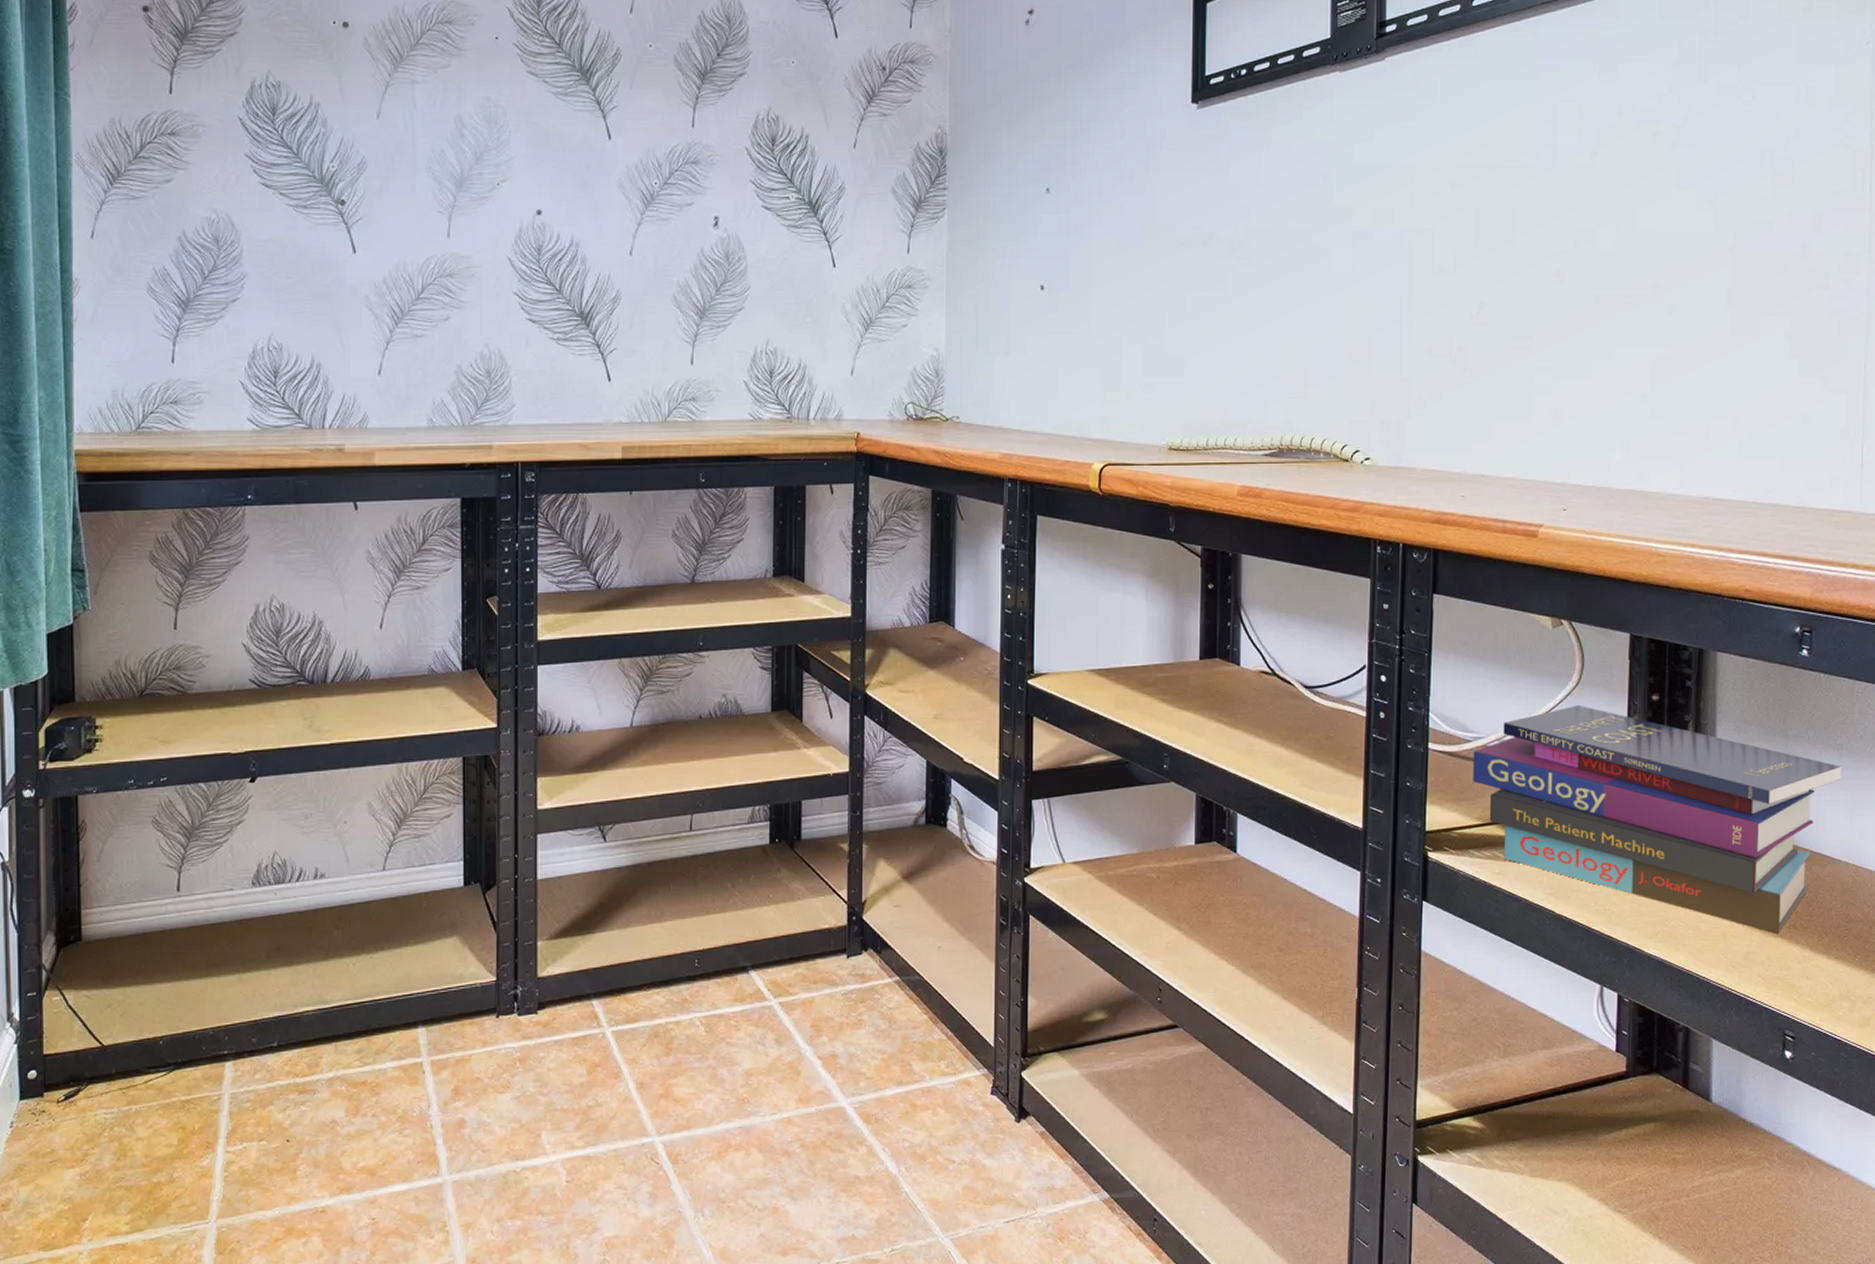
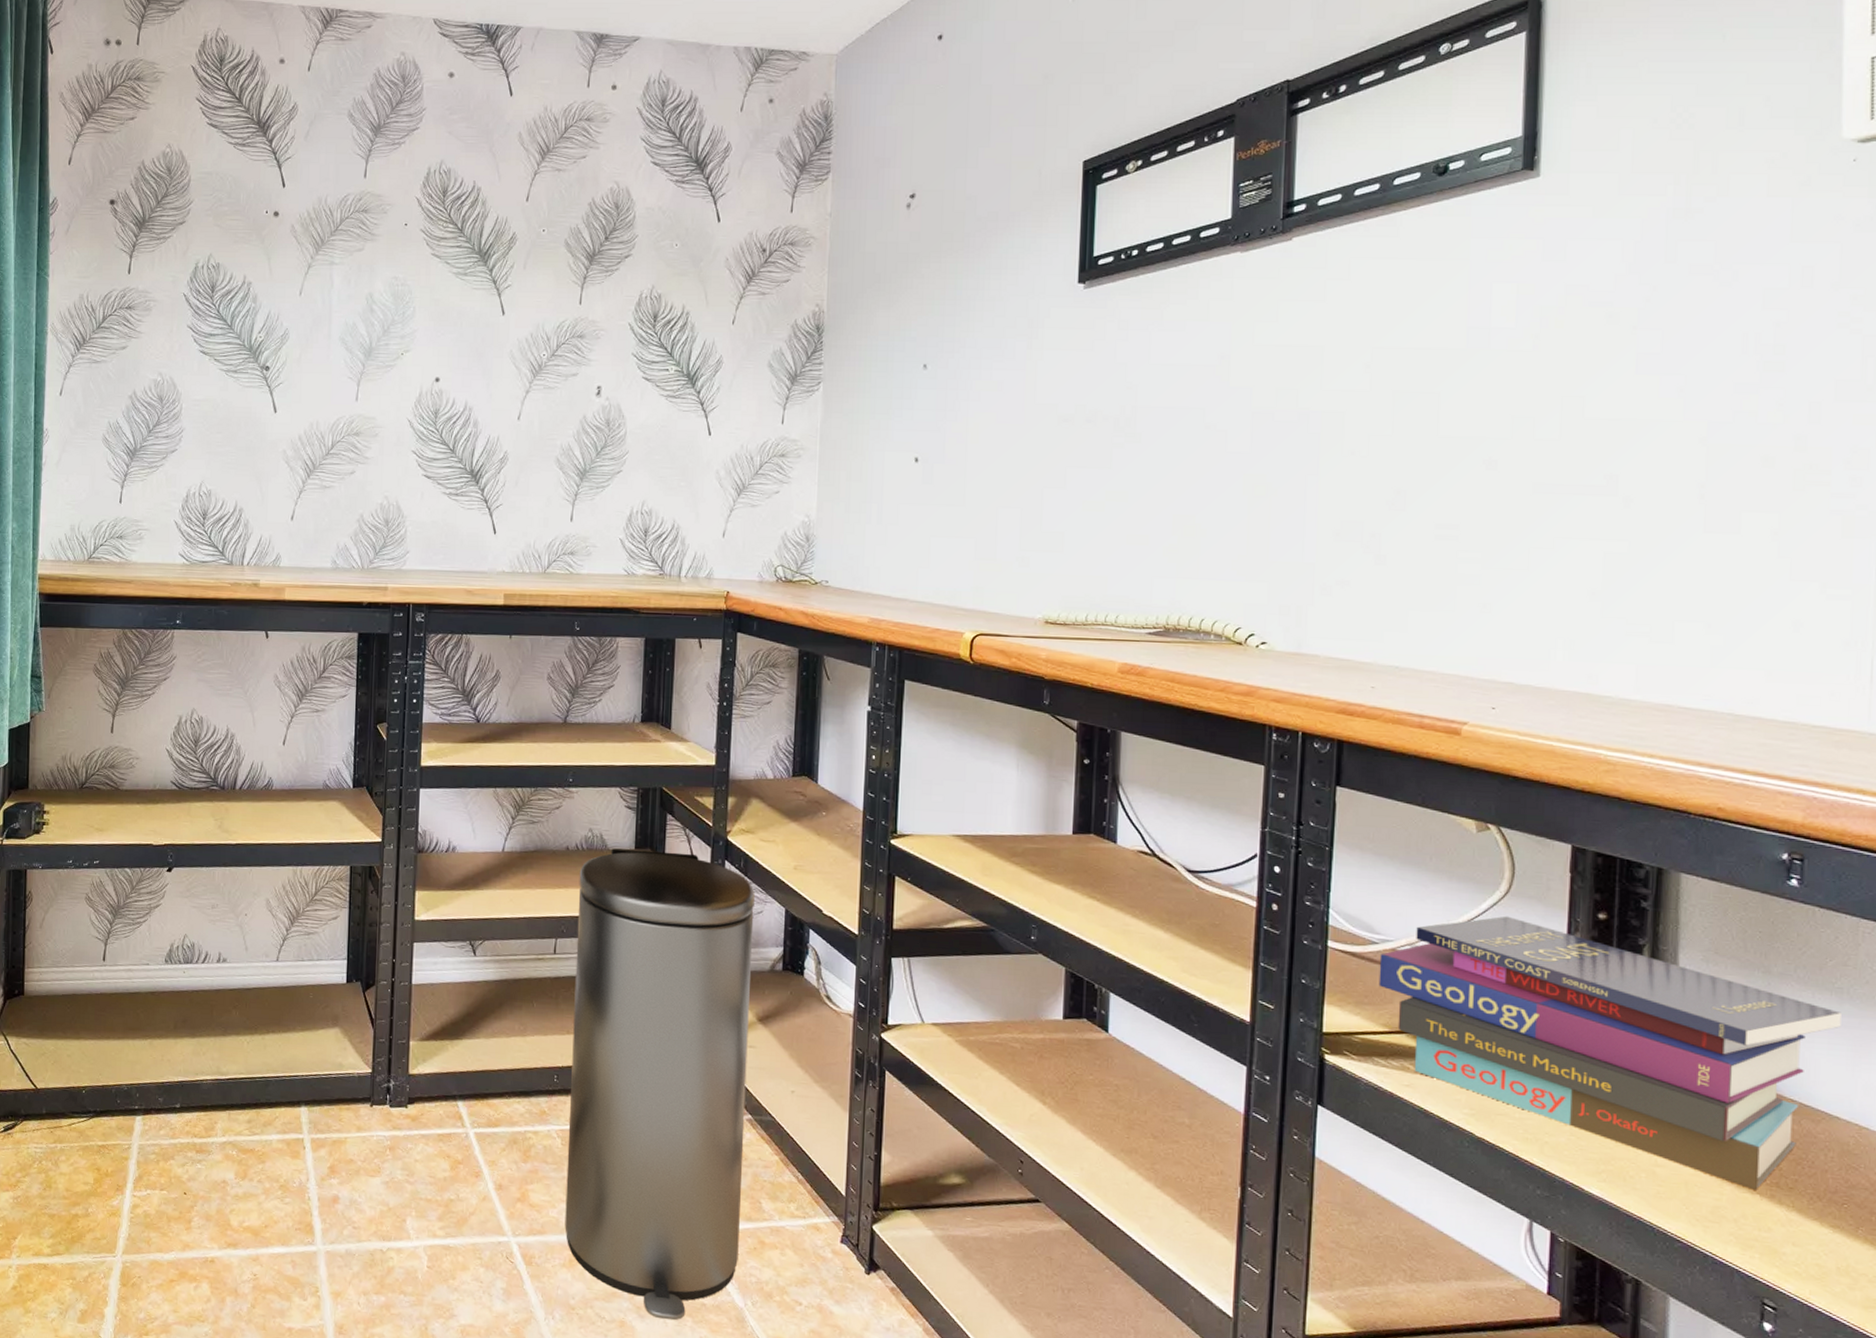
pedal bin: none [712,711,895,1199] -> present [565,848,755,1321]

